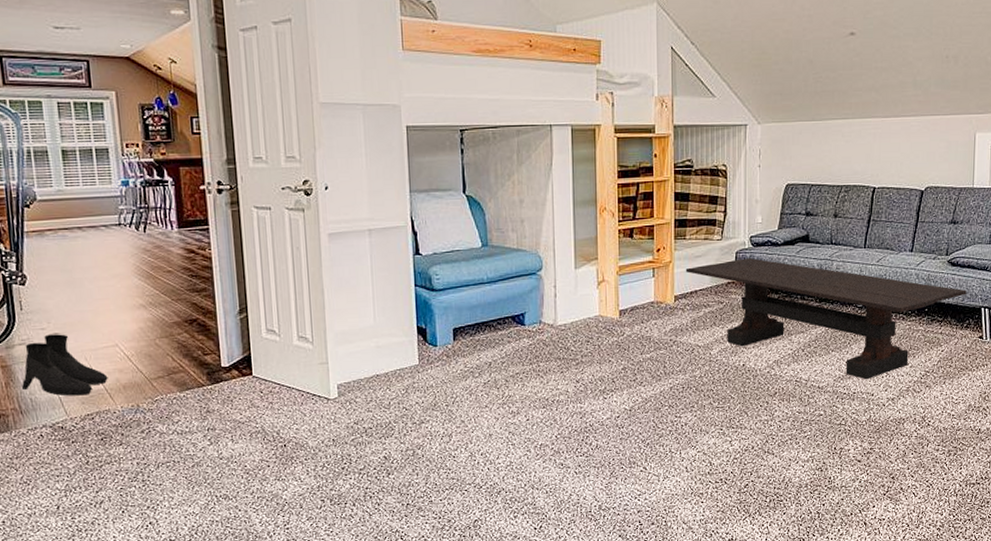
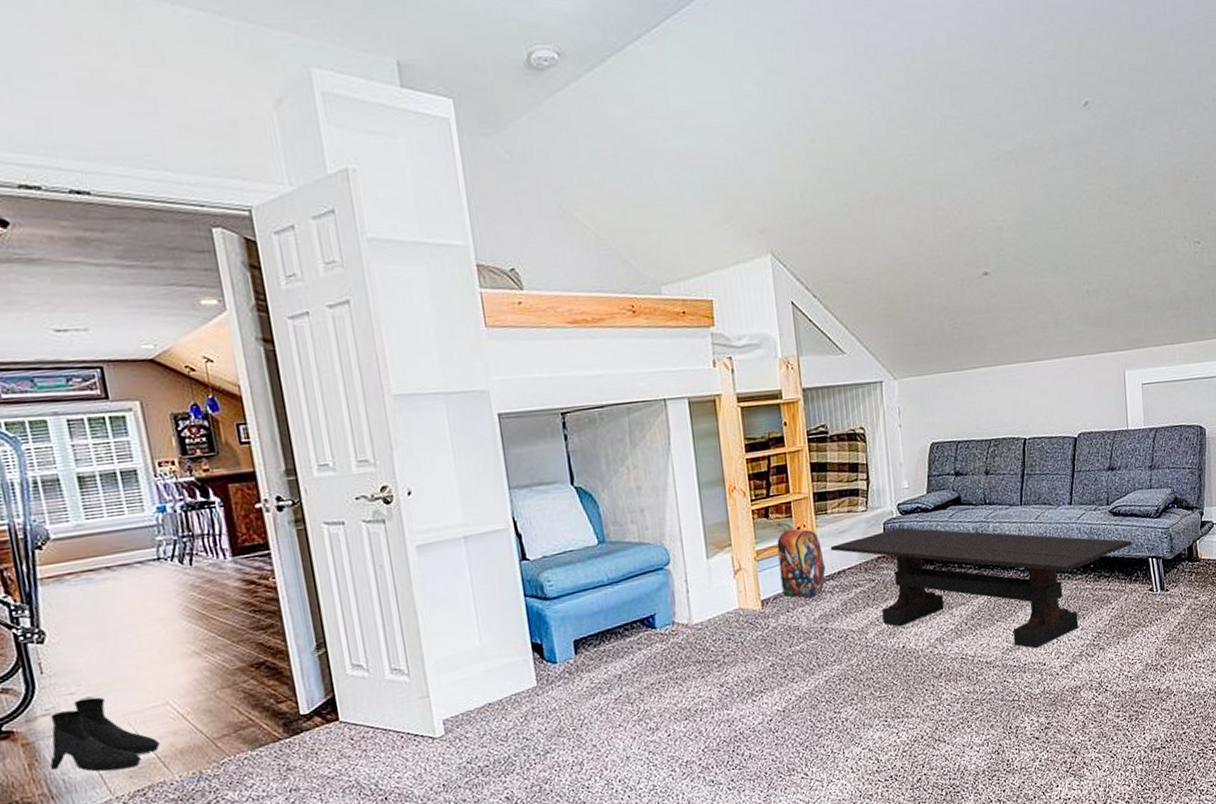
backpack: none [638,243,679,313] -> present [776,522,825,598]

